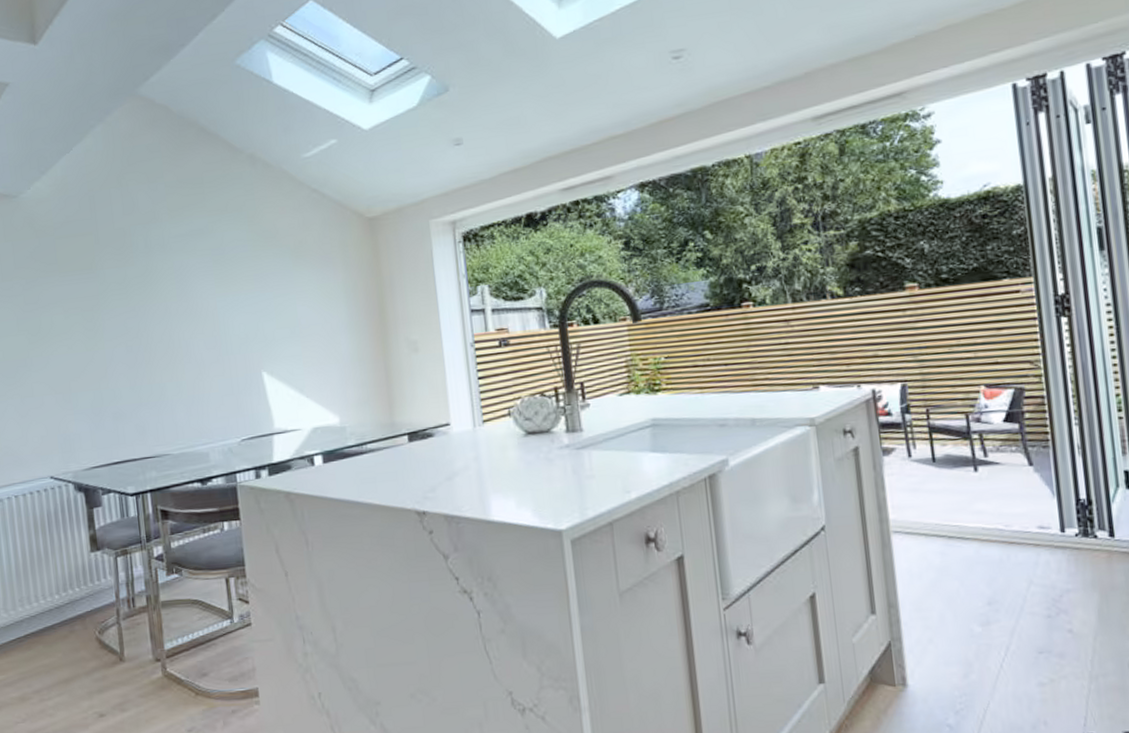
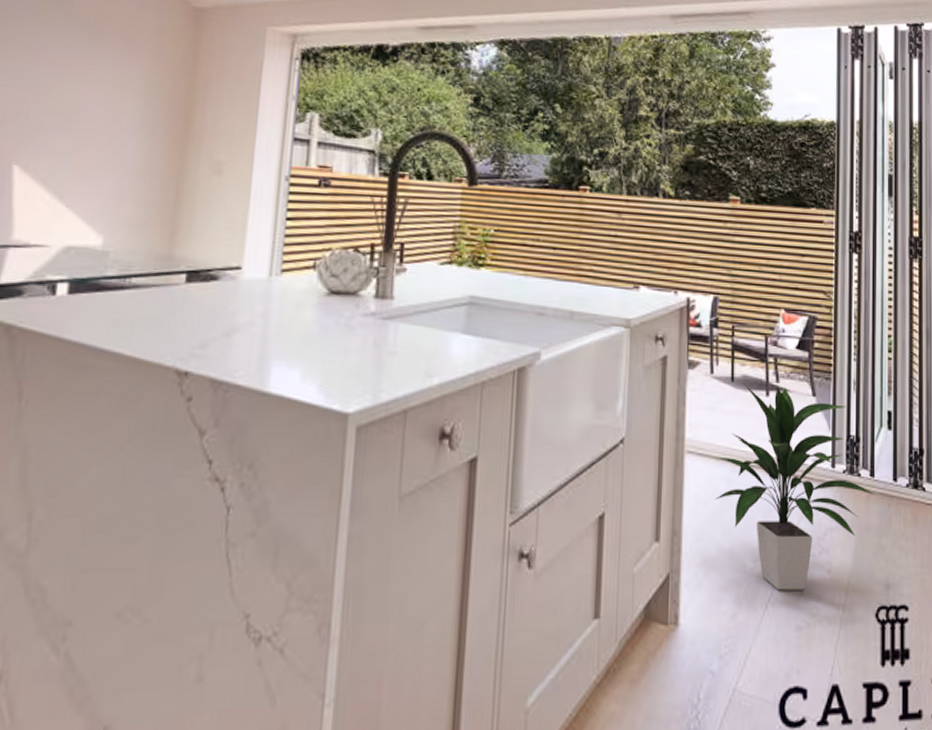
indoor plant: none [926,460,1120,651] -> present [714,382,877,591]

